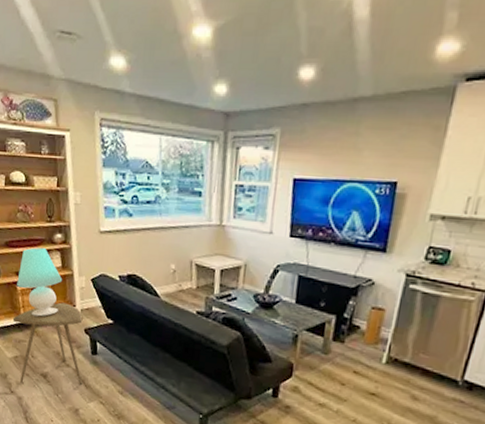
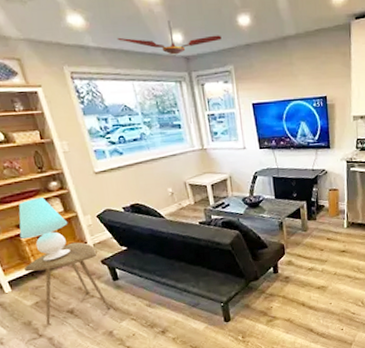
ceiling fan: none [155,68,274,109] -> present [117,21,222,55]

